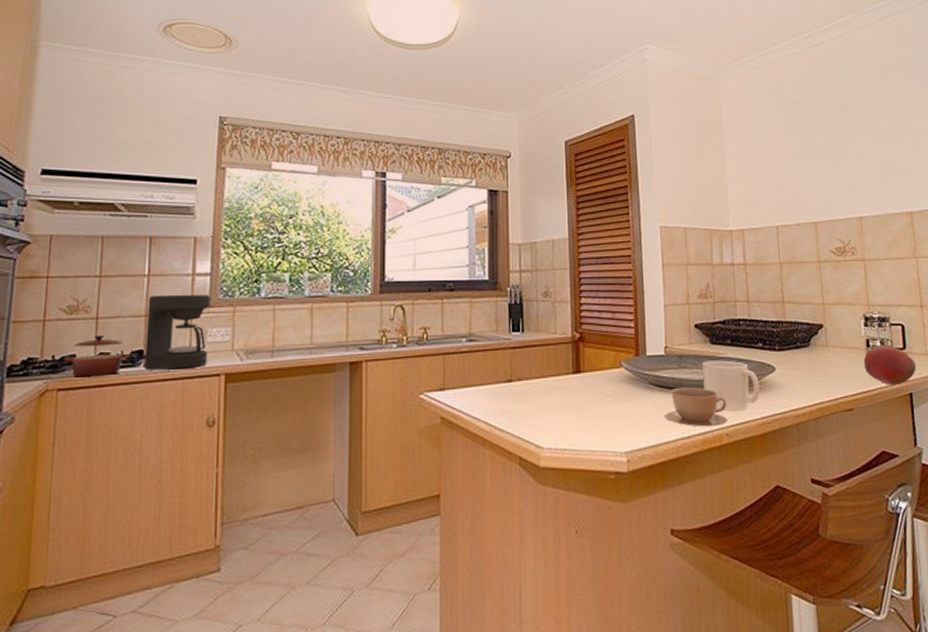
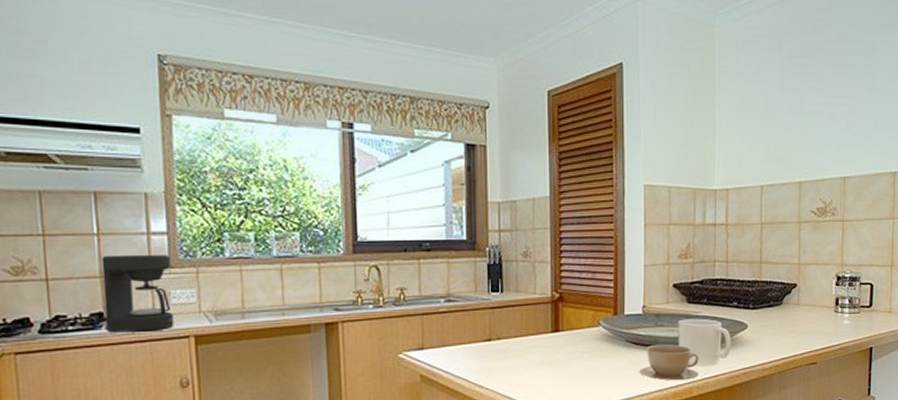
saucepan: present [63,334,130,379] -> none [16,297,89,342]
fruit: present [863,346,917,385] -> none [831,304,880,340]

